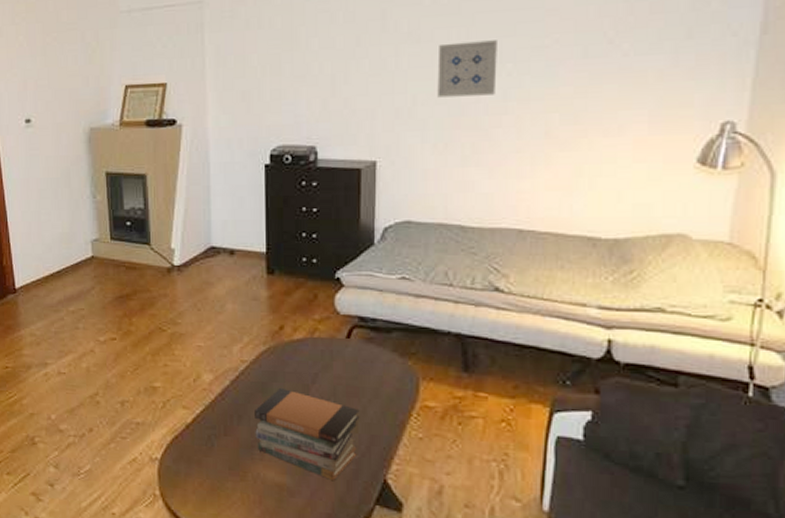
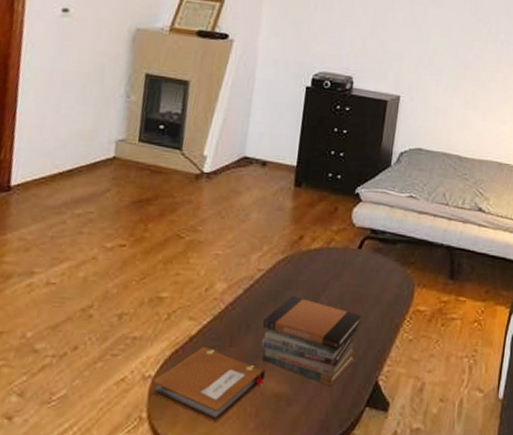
notebook: none [159,433,264,506] -> present [150,346,266,423]
wall art: present [437,40,497,98] -> none [451,12,496,57]

